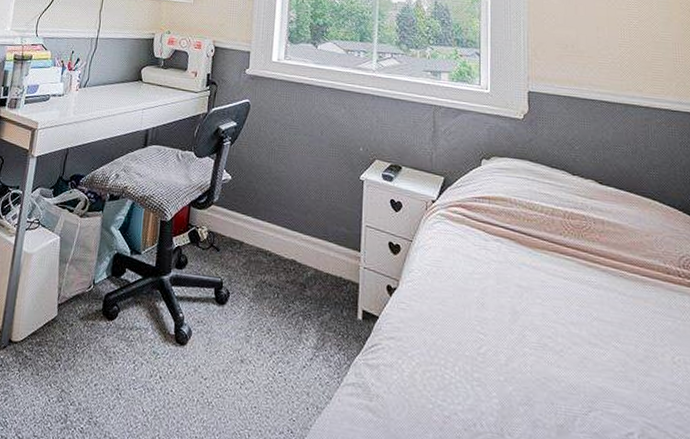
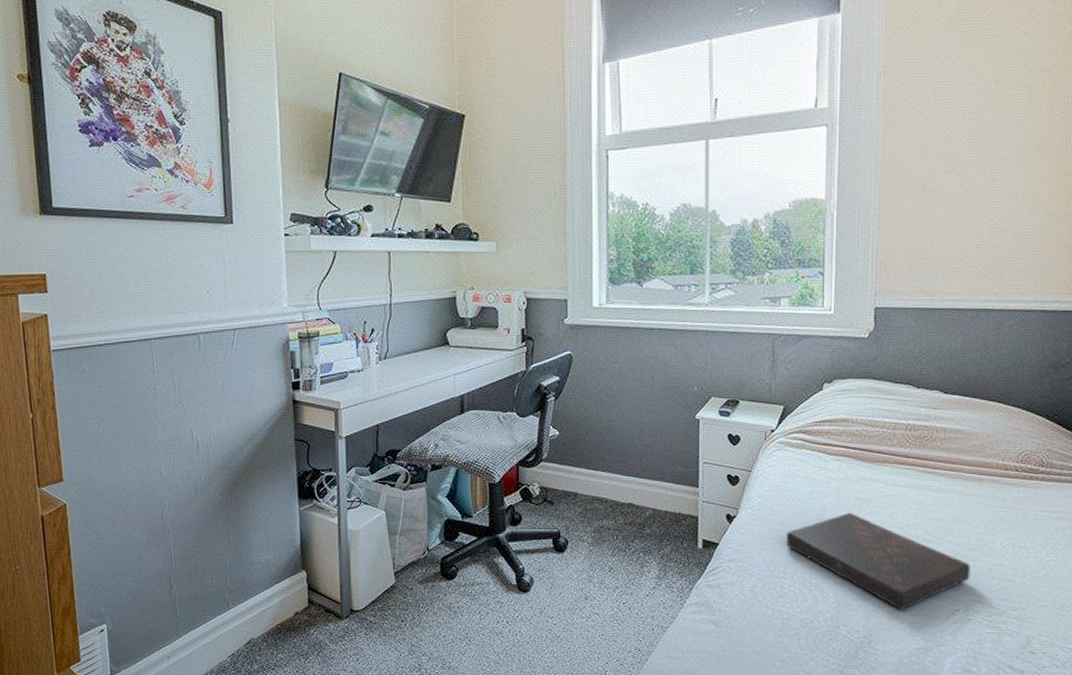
book: none [447,300,642,425] -> present [786,513,971,610]

